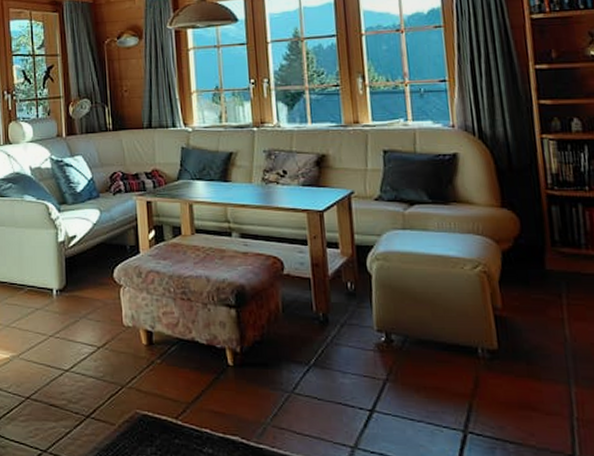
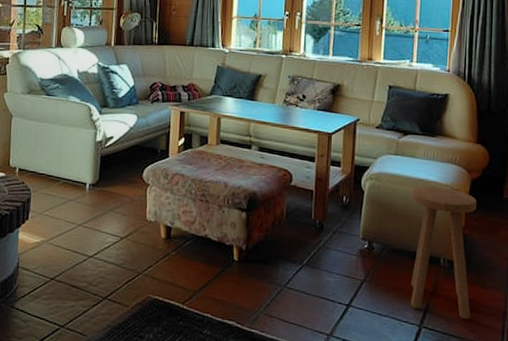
stool: none [429,263,527,421] -> present [410,186,477,320]

